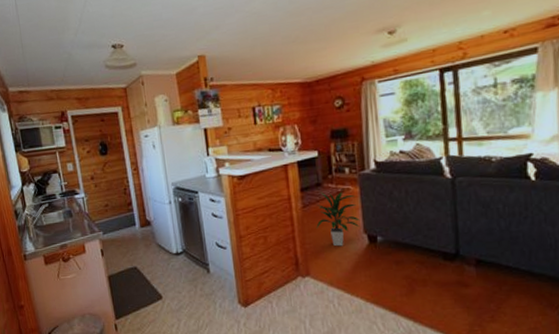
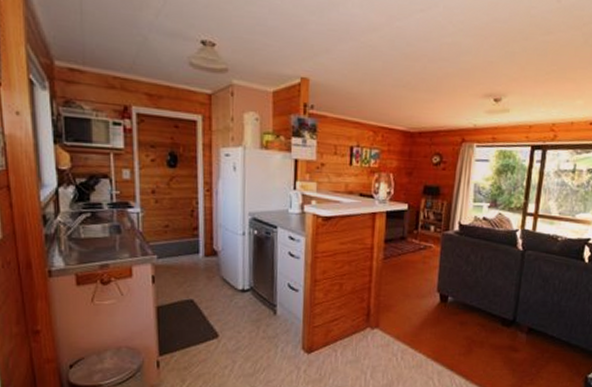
indoor plant: present [316,192,360,247] -> none [393,247,436,302]

